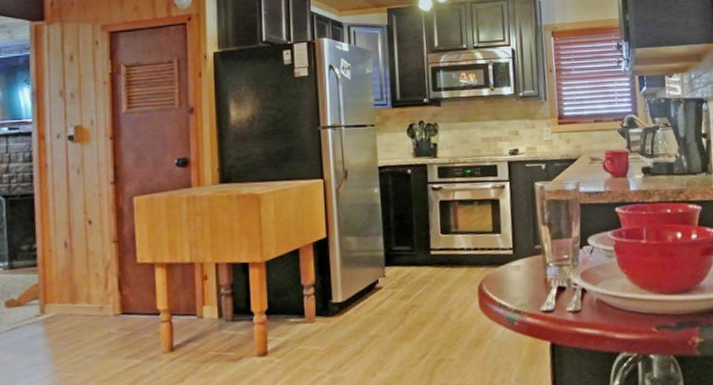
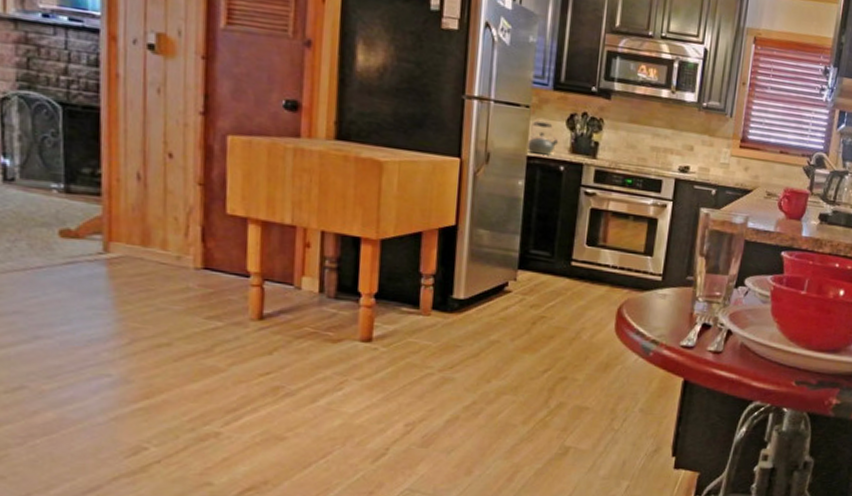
kettle: none [376,136,405,164] -> present [526,121,561,155]

